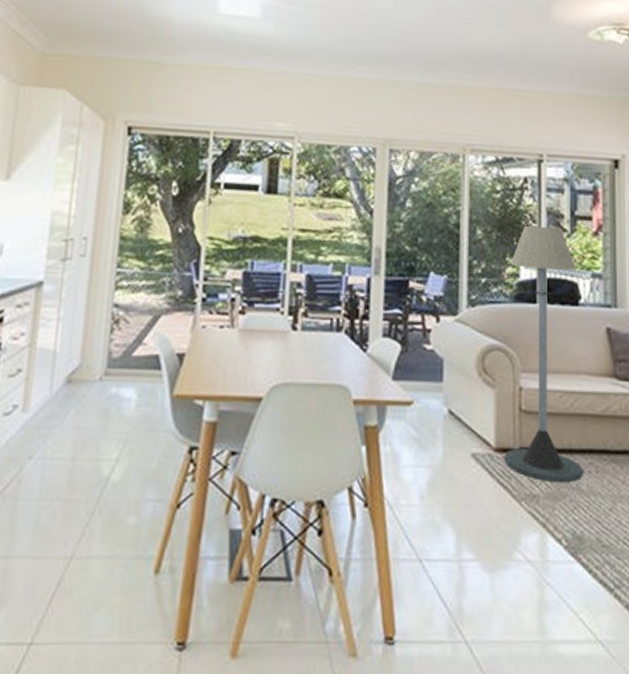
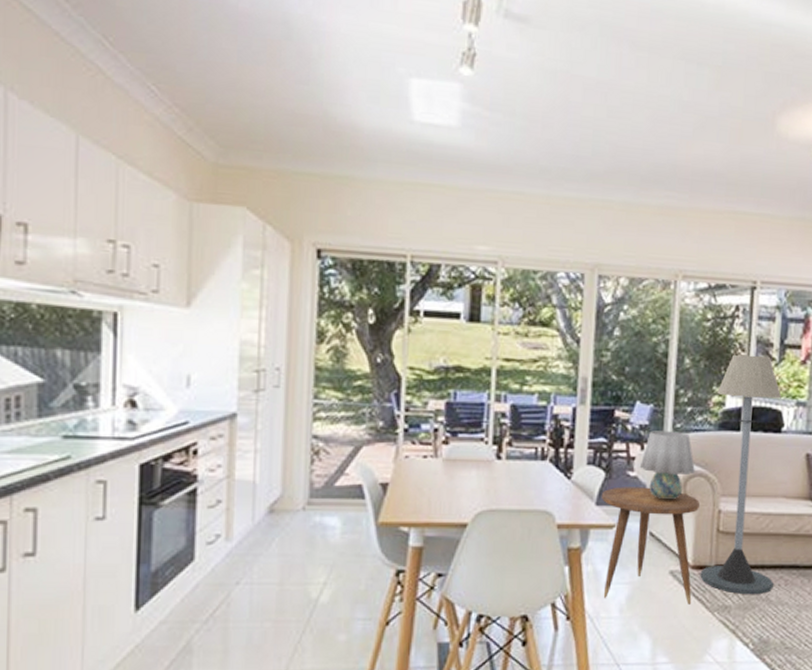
side table: none [398,360,499,492] -> present [602,486,700,605]
table lamp: none [435,302,493,376] -> present [639,430,695,500]

